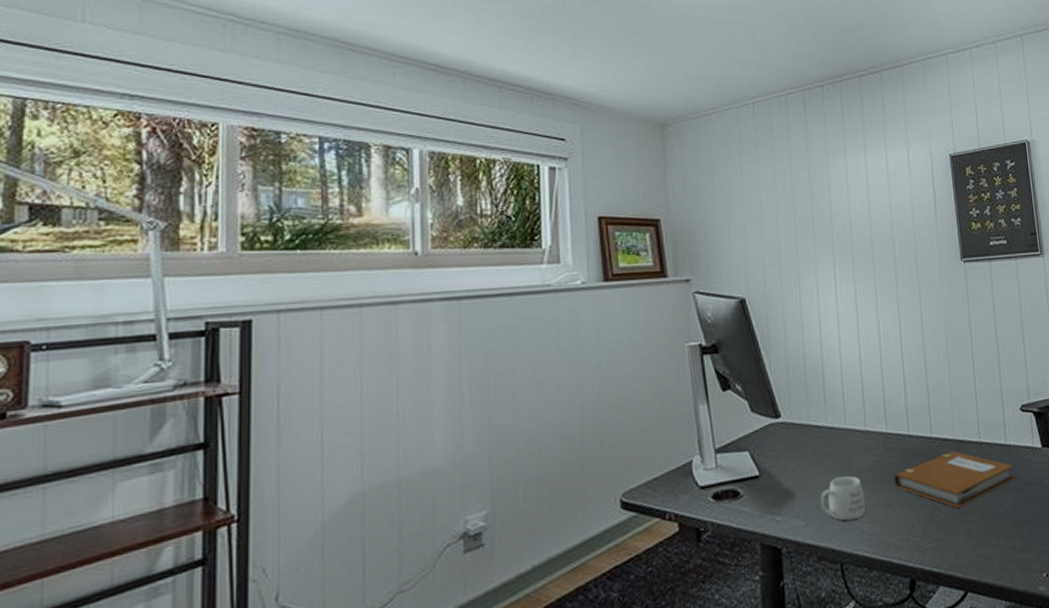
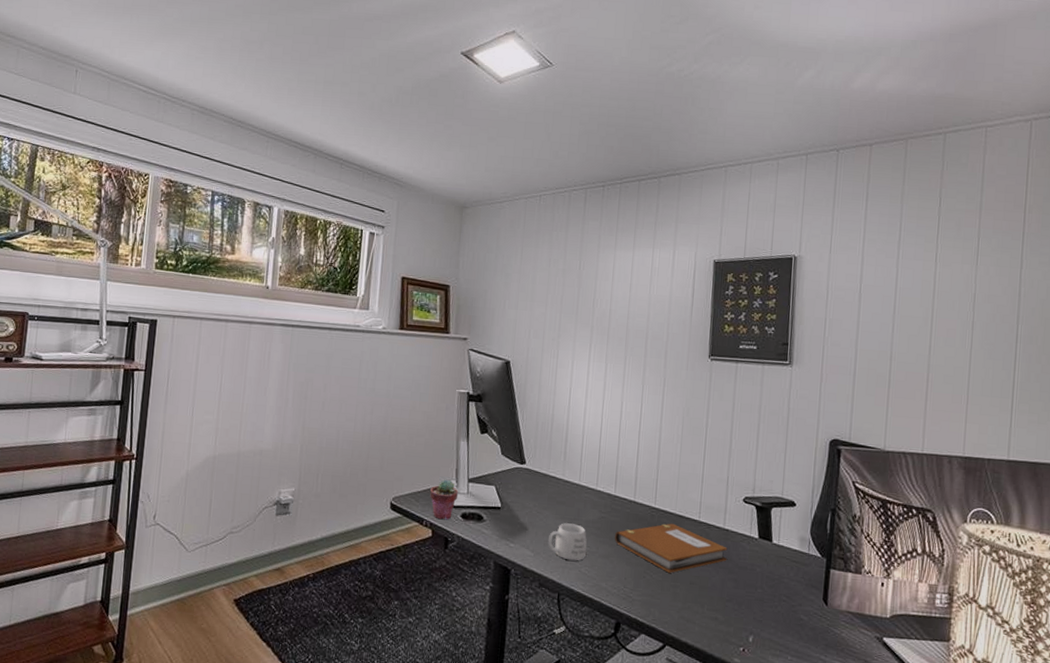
potted succulent: none [670,455,706,508] -> present [430,479,459,520]

